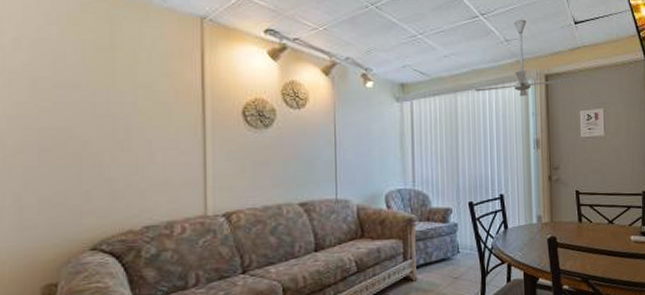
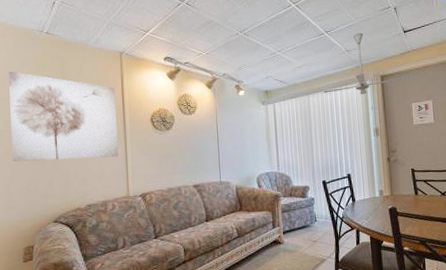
wall art: none [24,30,193,163] -> present [8,71,118,162]

